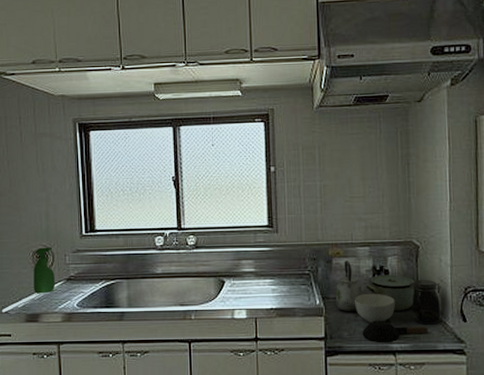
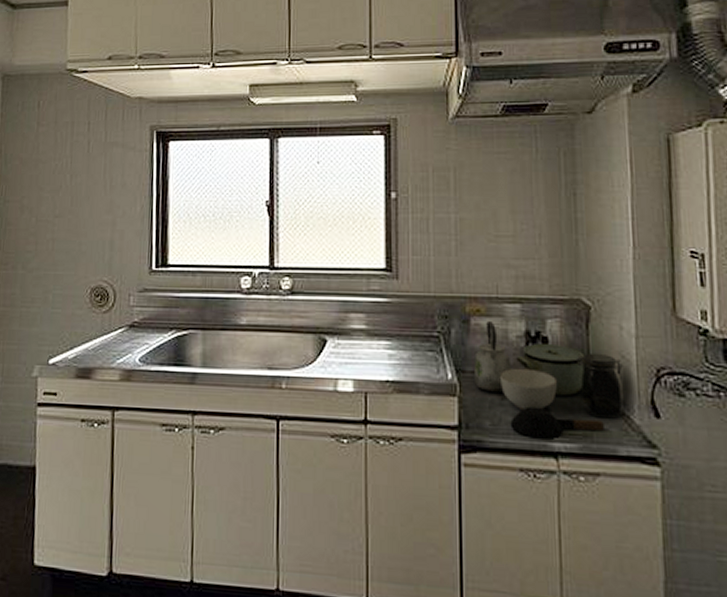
spray bottle: present [33,247,56,294] -> none [88,283,116,343]

